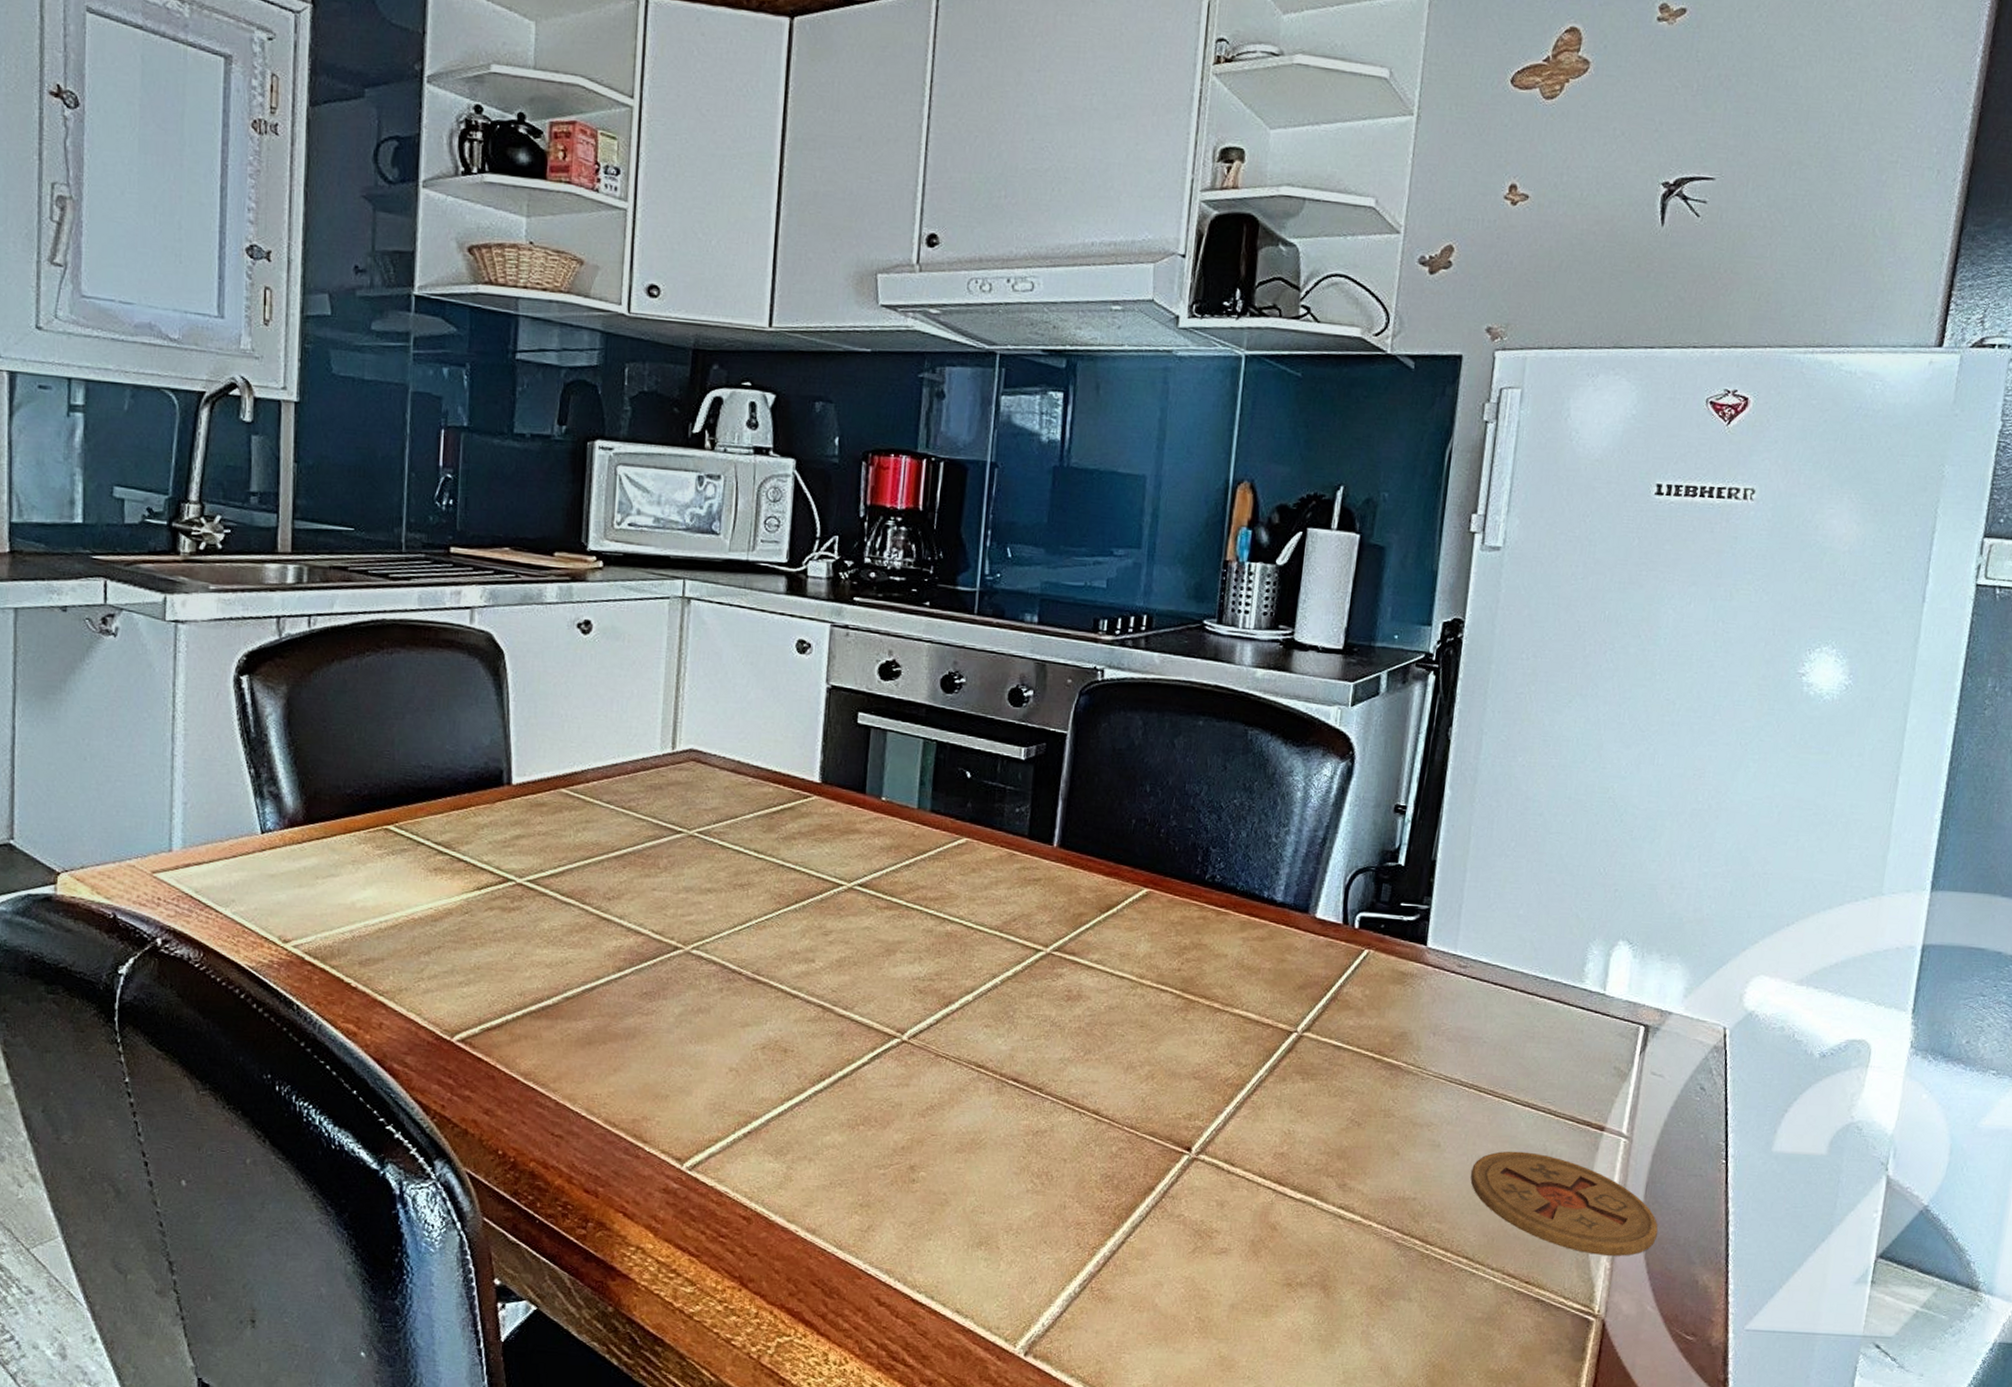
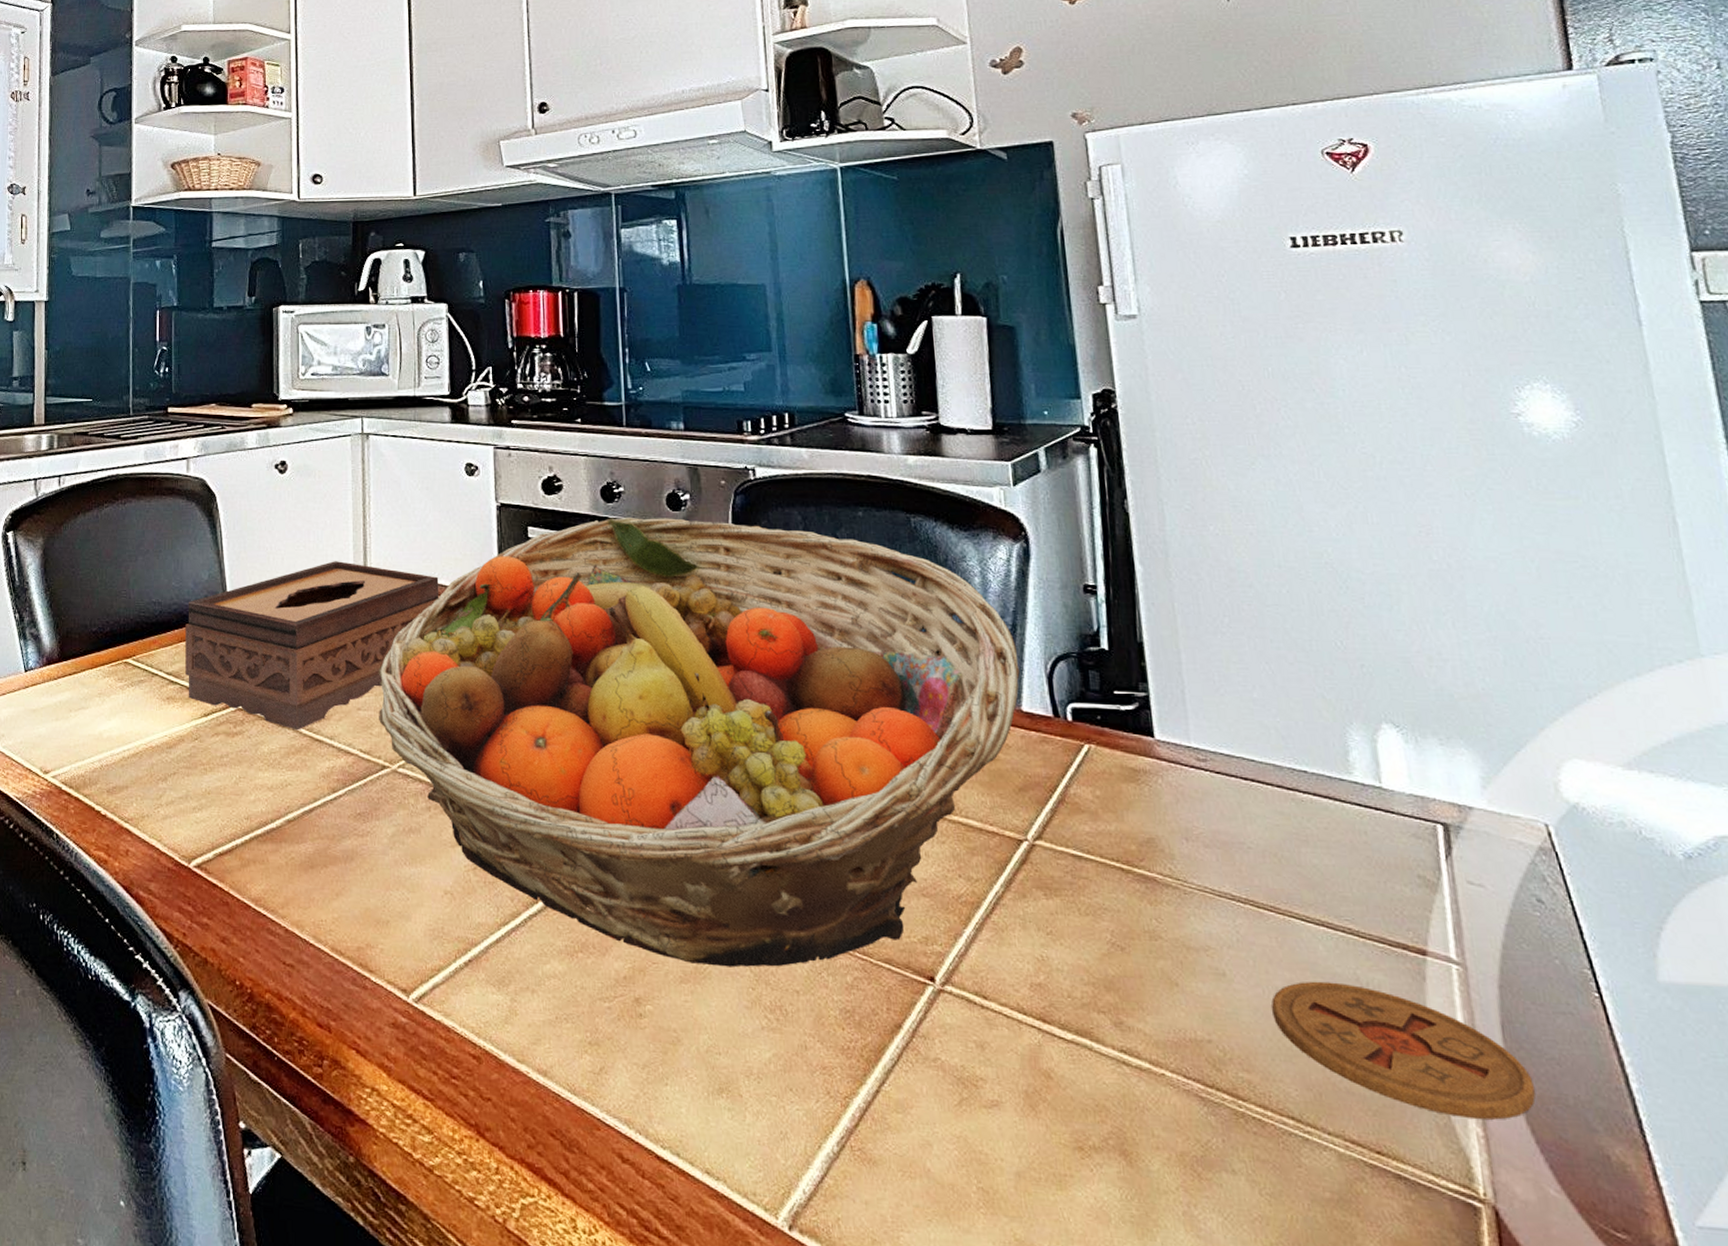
tissue box: none [457,734,755,909] -> present [185,561,439,731]
fruit basket: none [675,709,1323,1139] -> present [378,518,1020,968]

